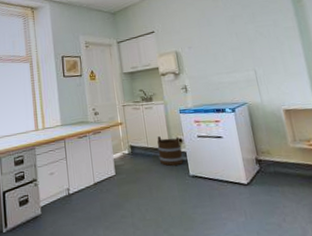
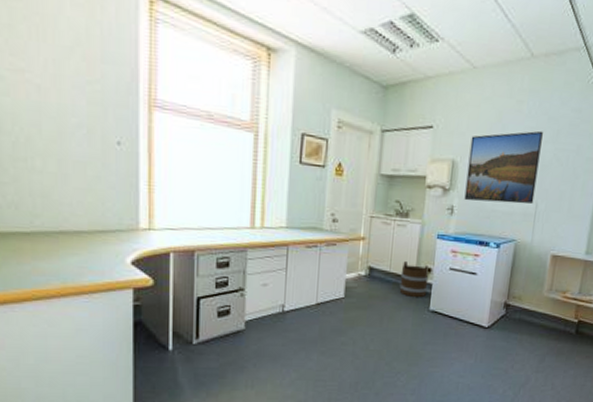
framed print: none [185,16,252,80] -> present [464,130,543,204]

